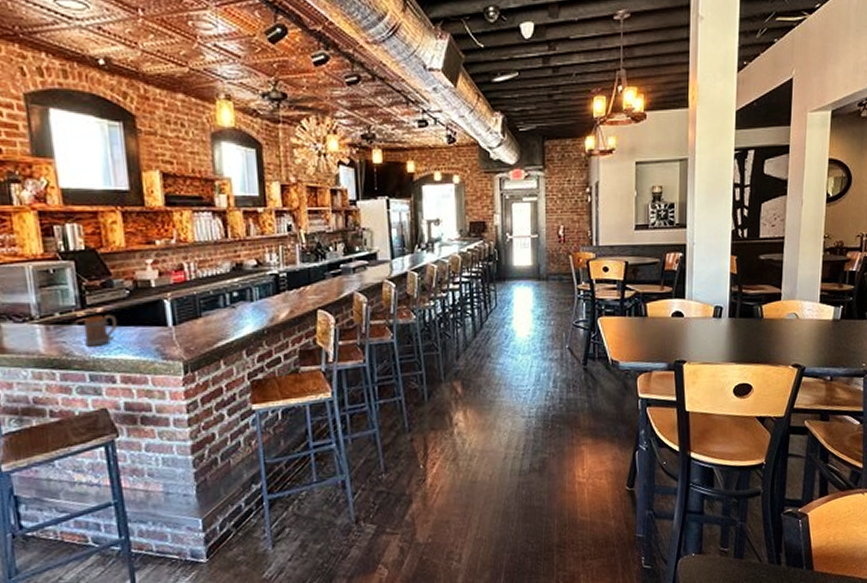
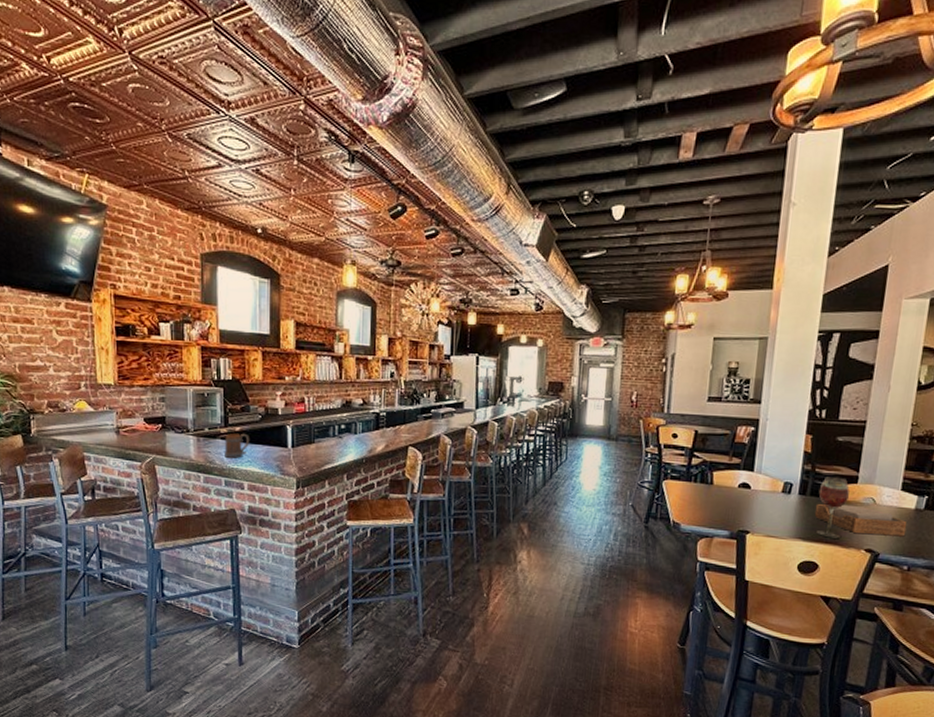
napkin holder: none [744,322,827,351] -> present [814,504,907,537]
wineglass: none [747,296,774,358] -> present [816,477,850,539]

